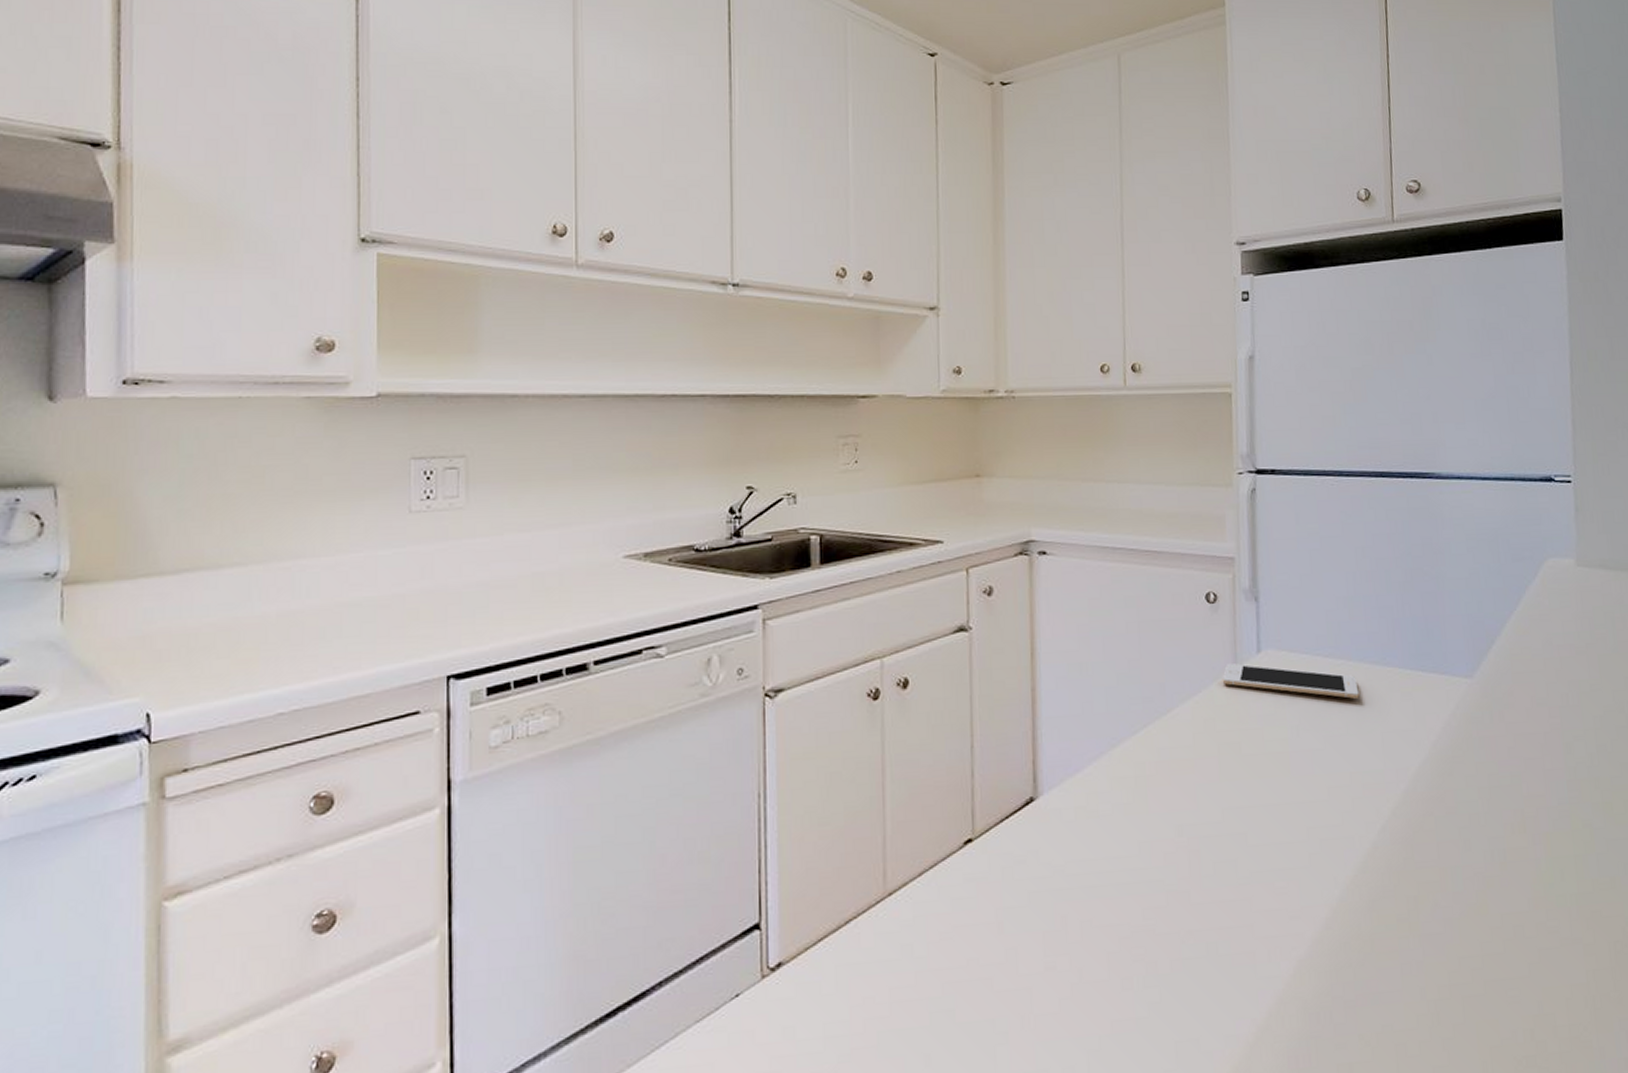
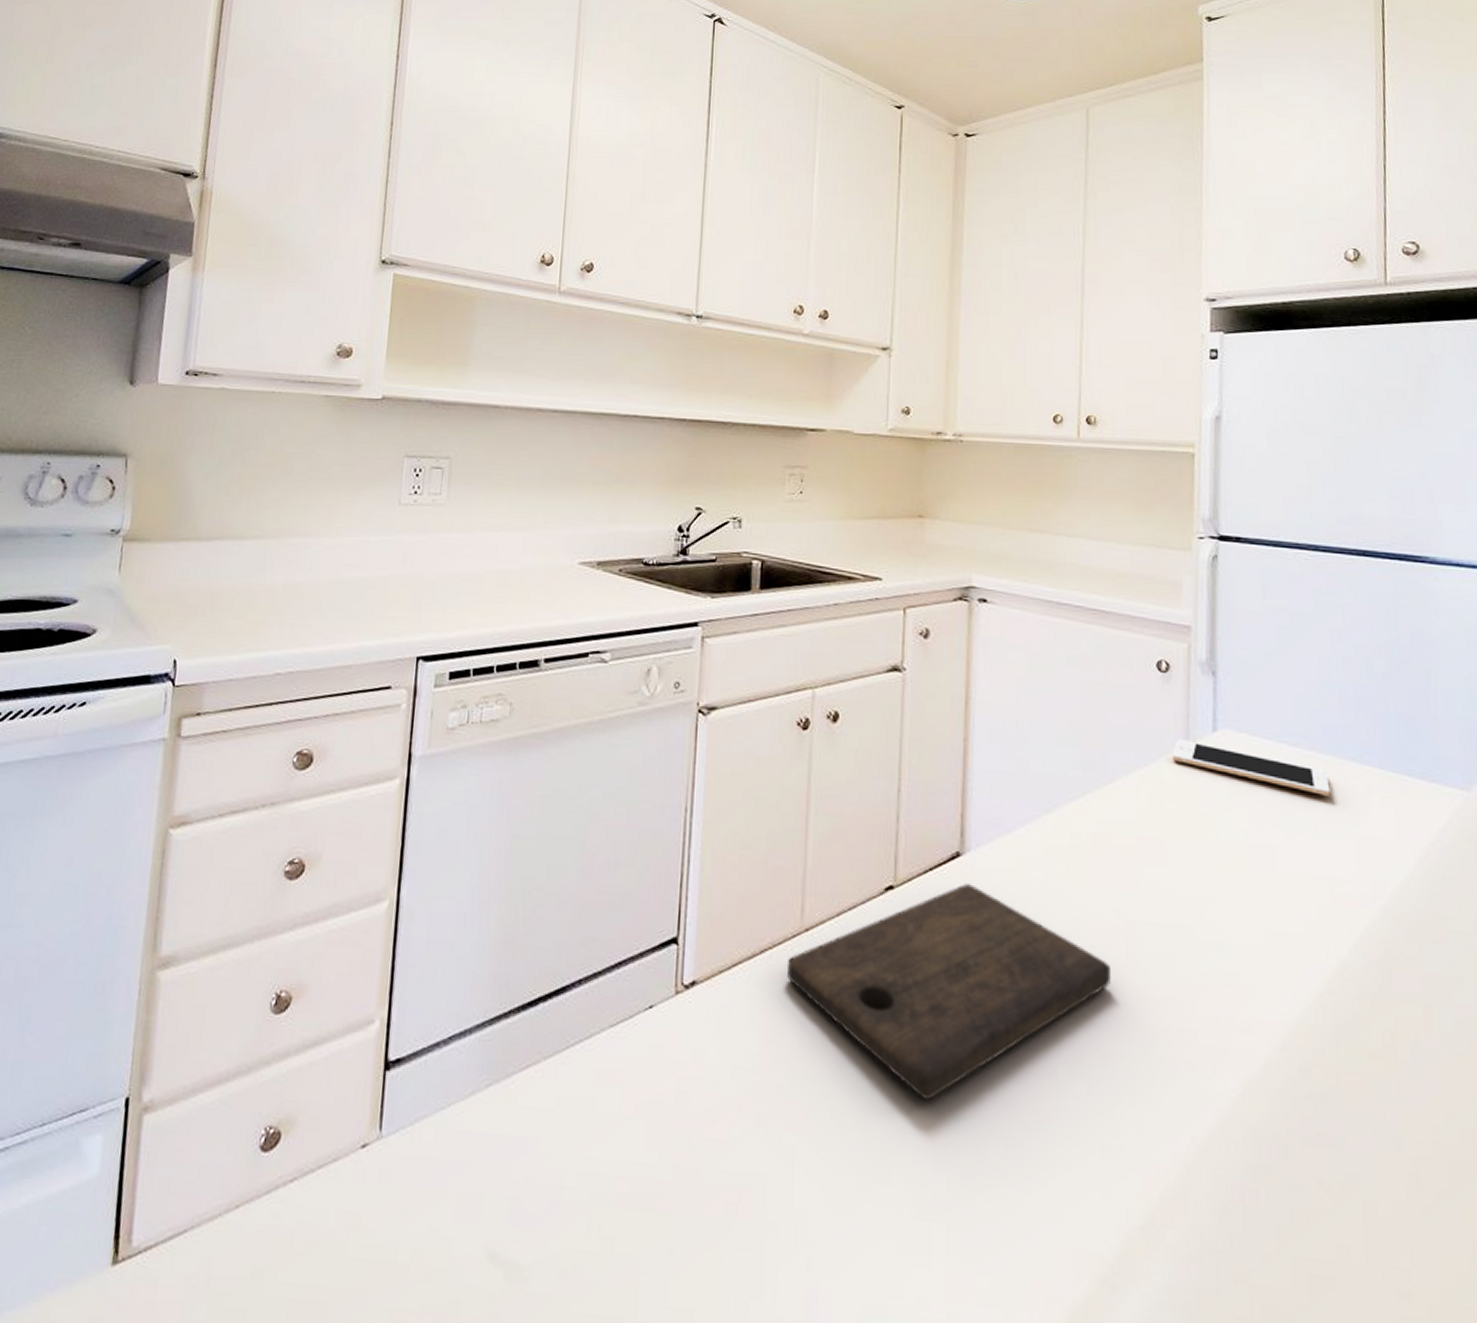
cutting board: none [873,825,1177,1034] -> present [787,884,1112,1101]

